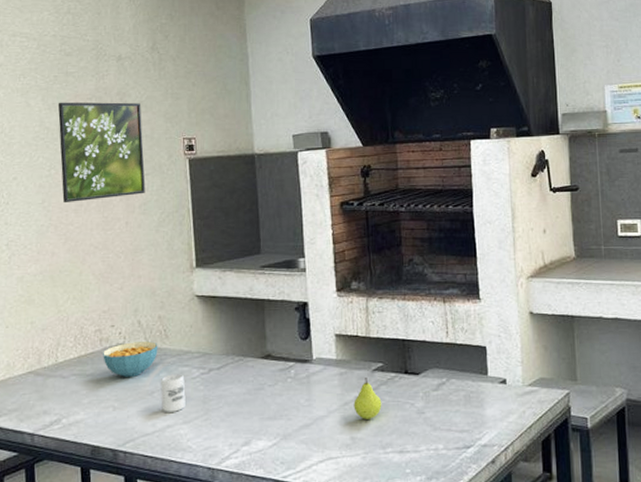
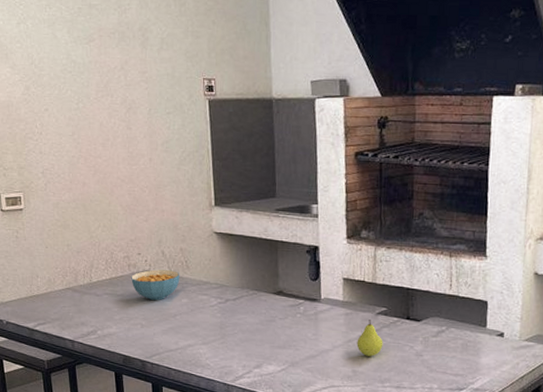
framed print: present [57,102,146,202] -> none [83,35,167,136]
cup: present [161,374,186,412] -> none [183,301,205,334]

